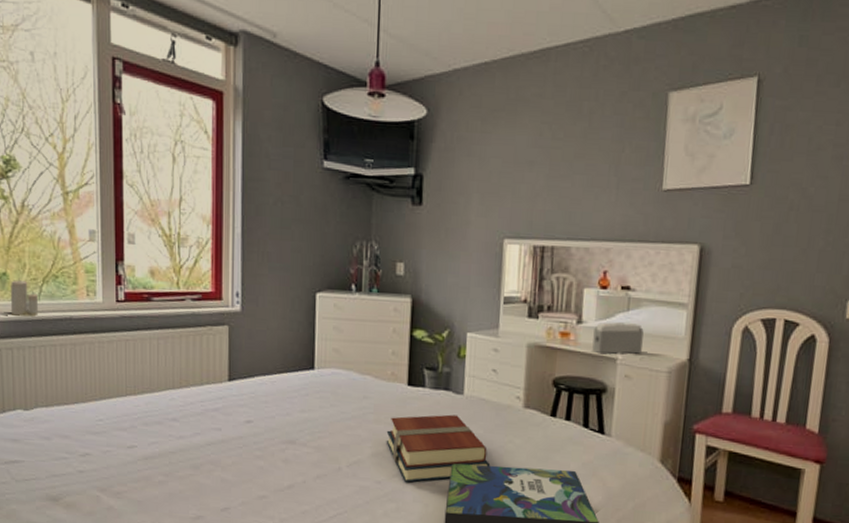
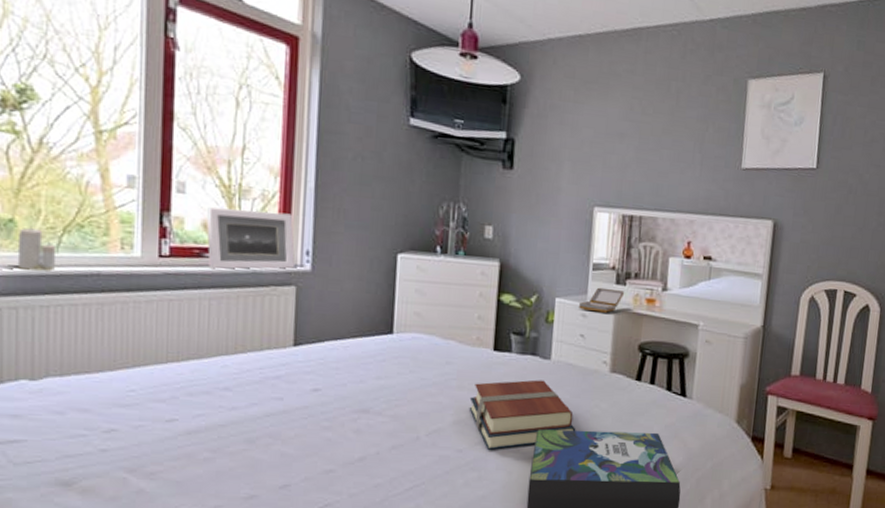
picture frame: none [152,255,228,312] -> present [206,207,296,270]
jewelry box: none [491,321,538,347] -> present [579,287,625,313]
battery: present [592,322,644,355] -> none [676,290,723,321]

